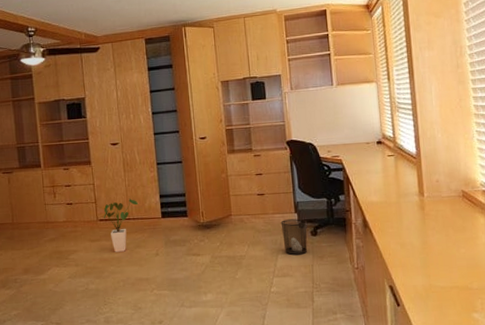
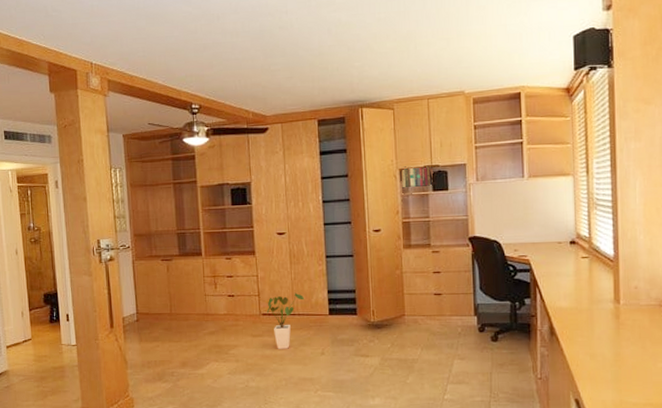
books: none [222,77,255,99] -> present [400,165,437,188]
waste bin: present [280,219,308,255] -> none [458,322,487,362]

